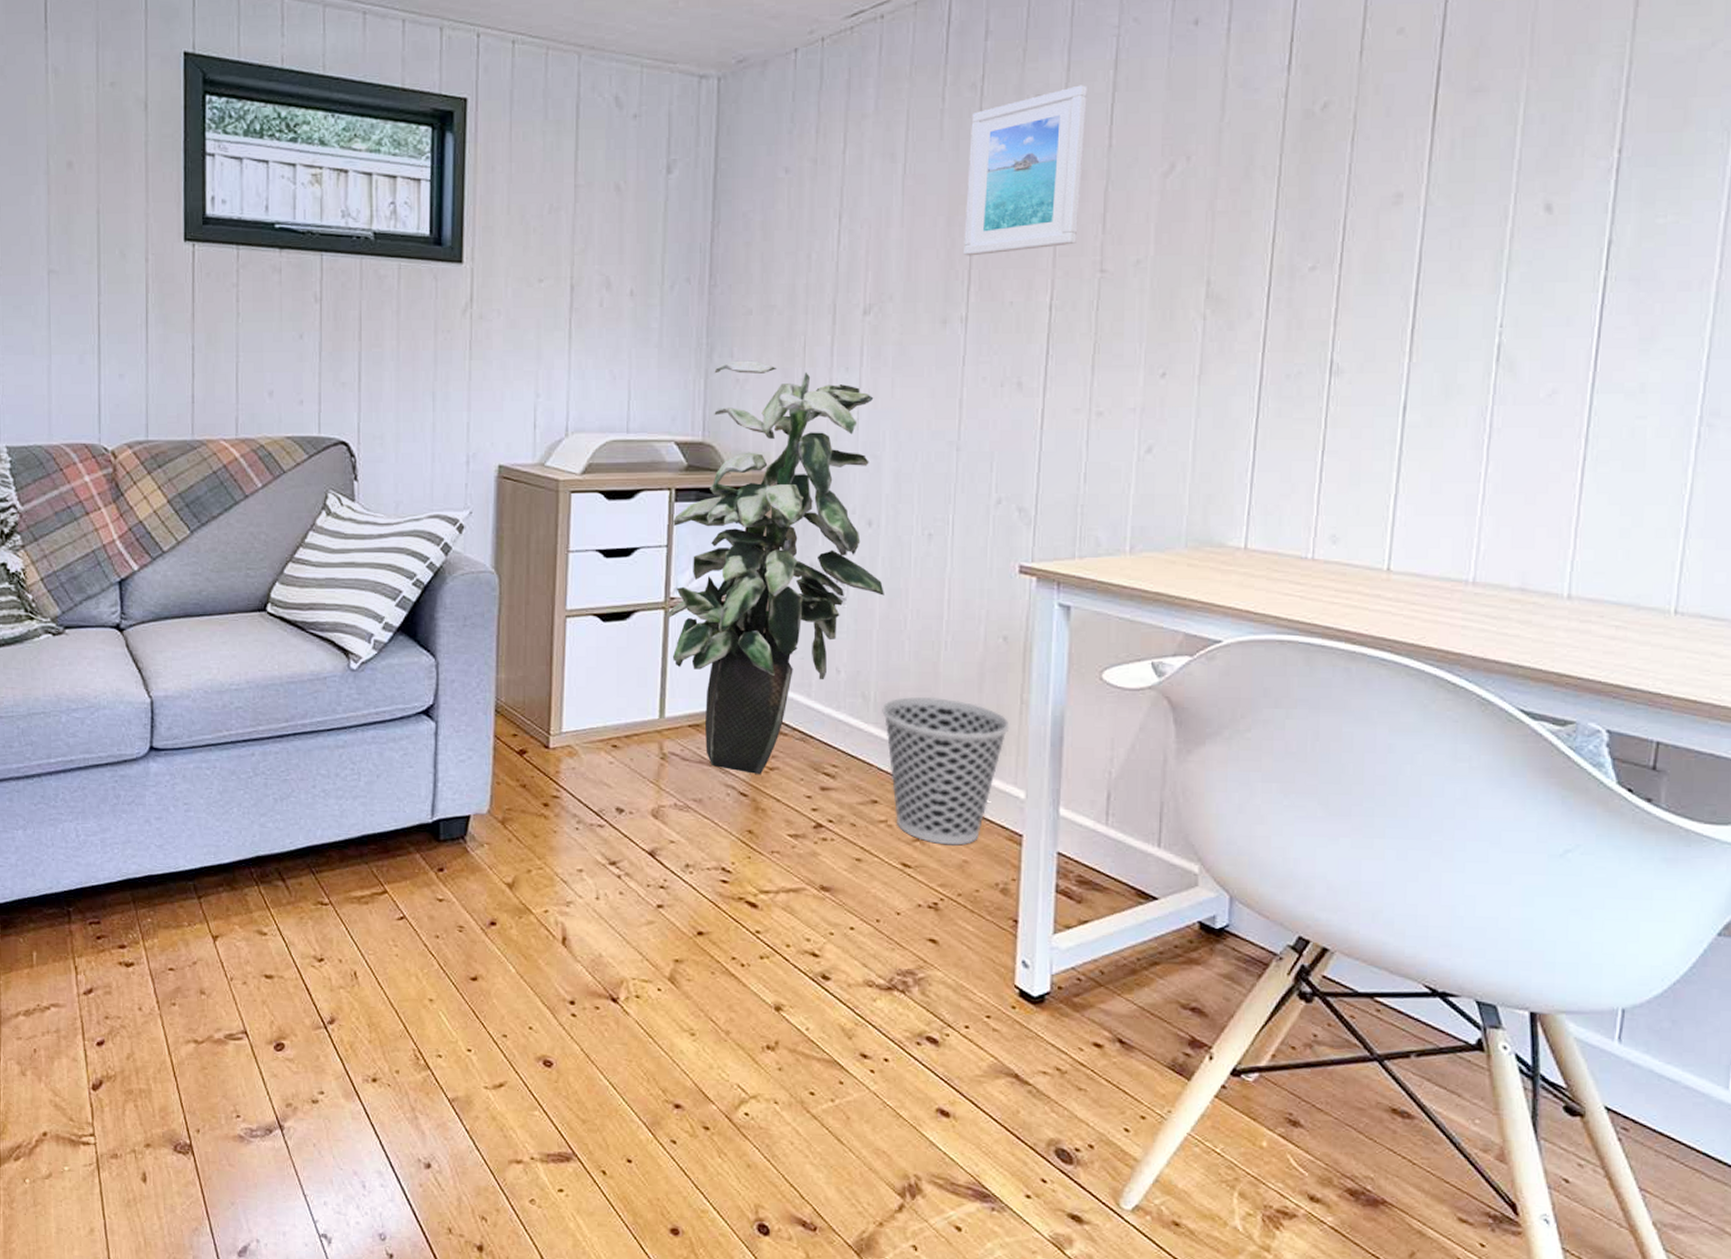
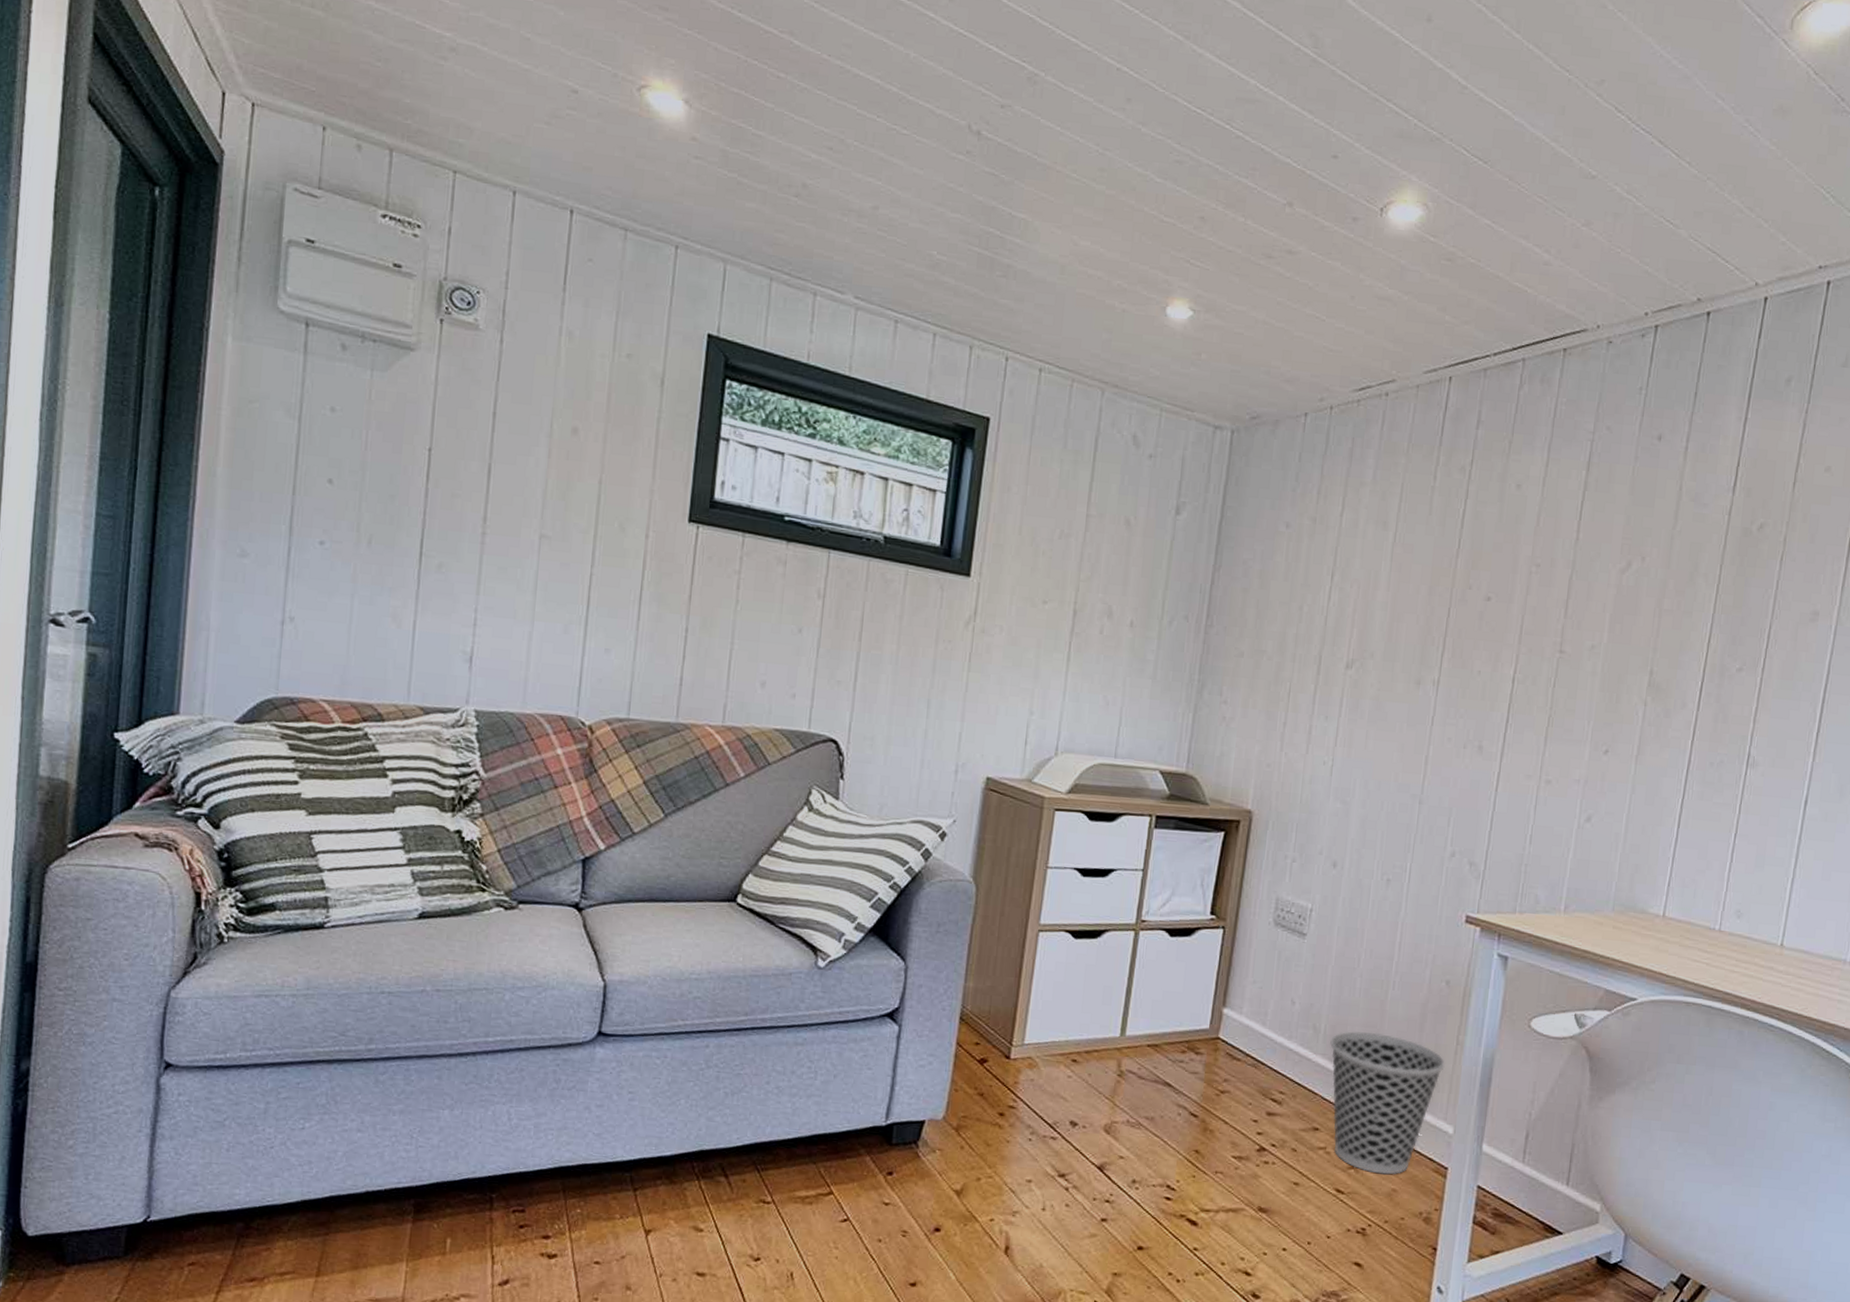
indoor plant: present [667,360,884,775] -> none [1136,699,1349,1097]
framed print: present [962,85,1087,256] -> none [1440,480,1562,625]

